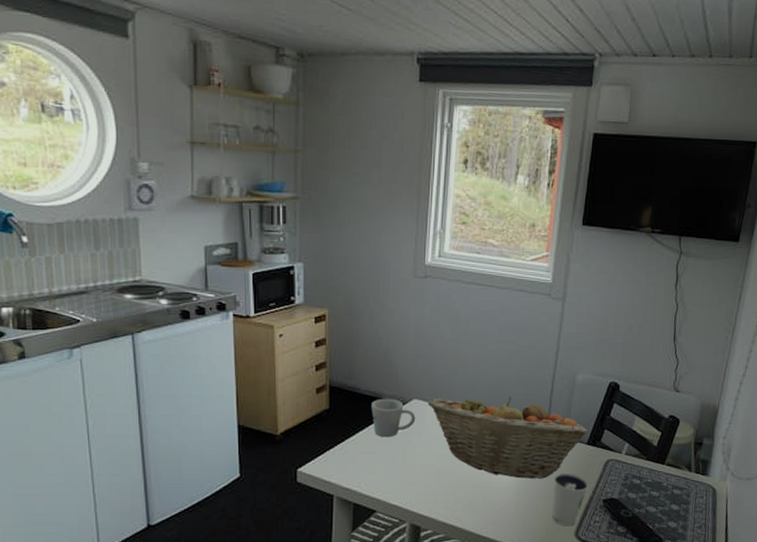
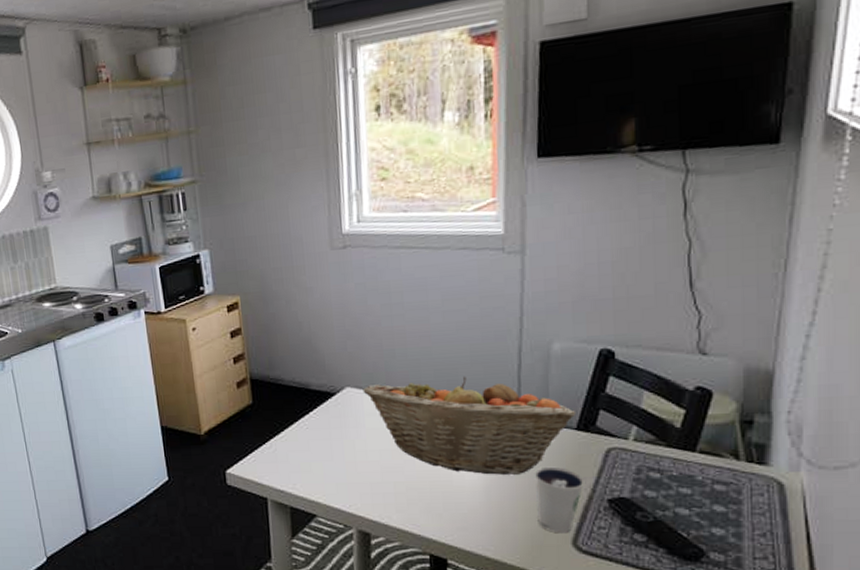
mug: present [371,398,416,438] -> none [298,388,351,433]

